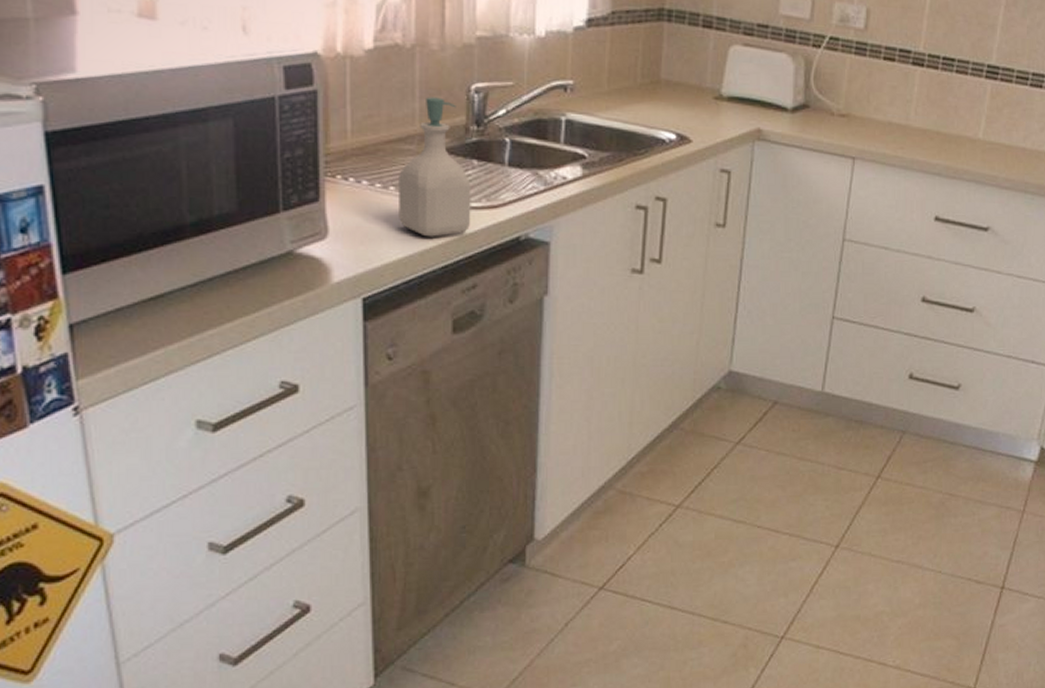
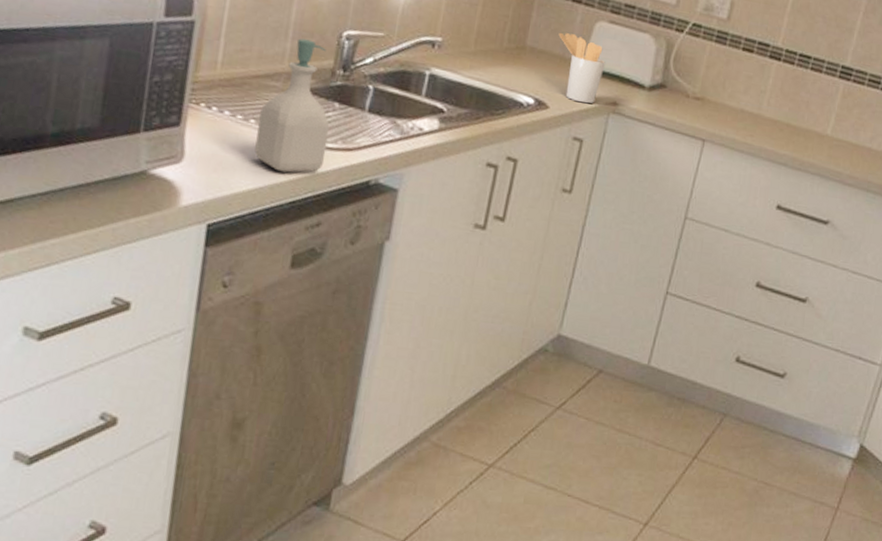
utensil holder: none [692,61,744,133] -> present [558,32,606,104]

